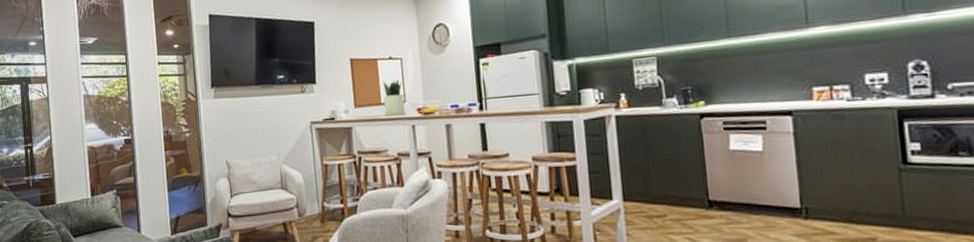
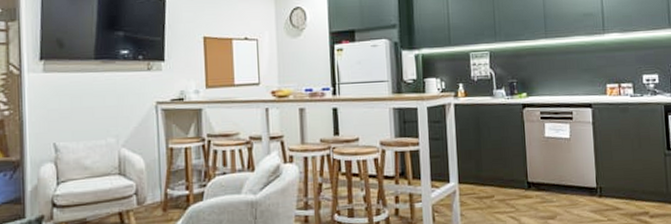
planter: present [382,79,407,117] -> none [235,60,261,100]

